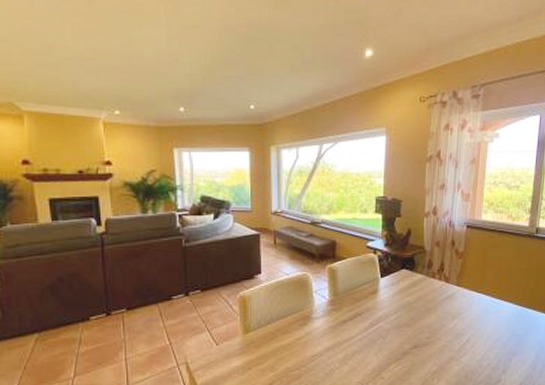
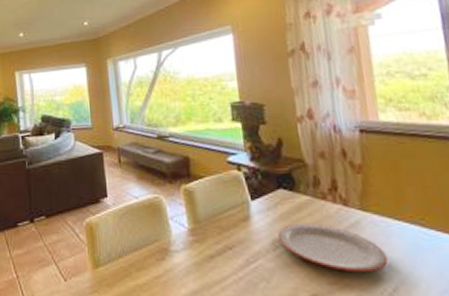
plate: none [396,295,467,329] -> present [277,223,389,271]

